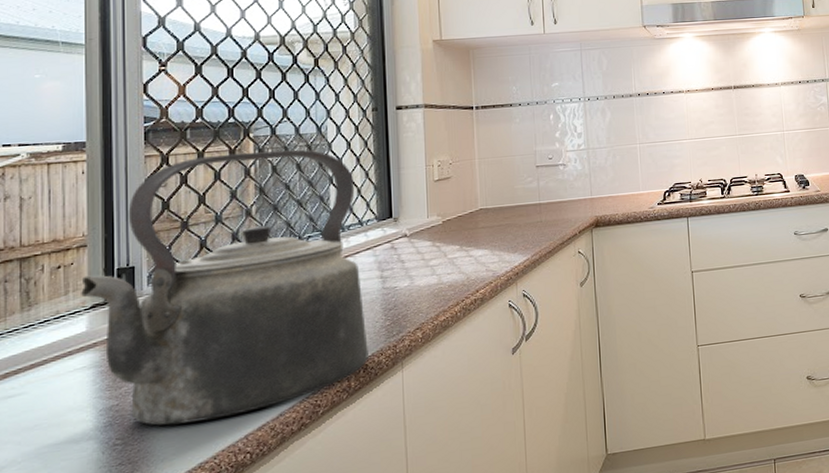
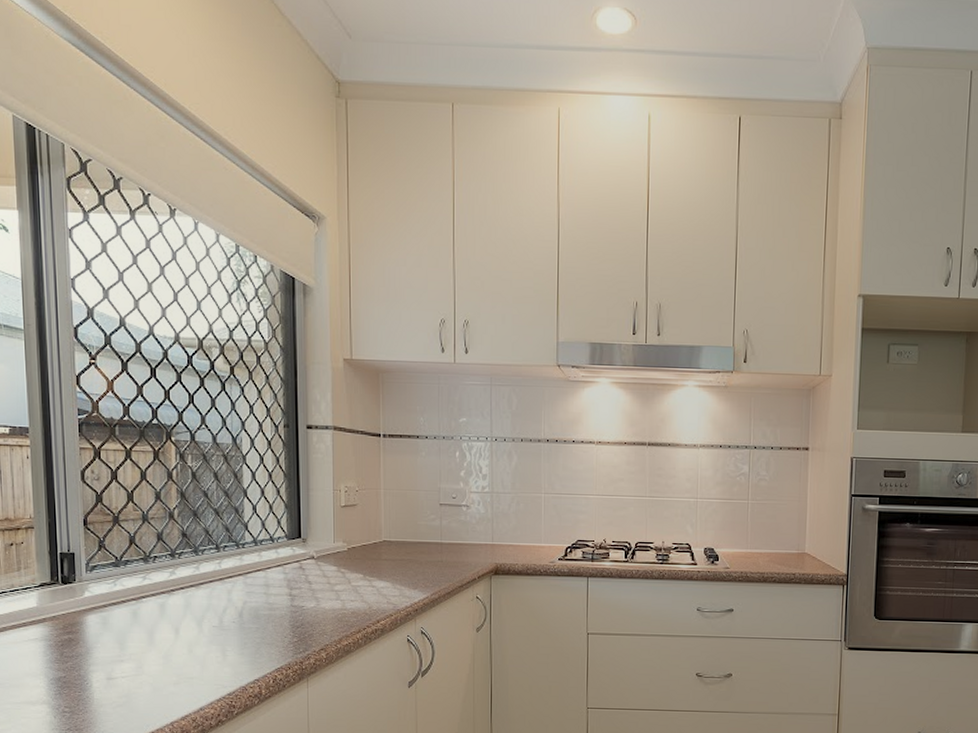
kettle: present [81,149,368,426] -> none [30,455,278,704]

